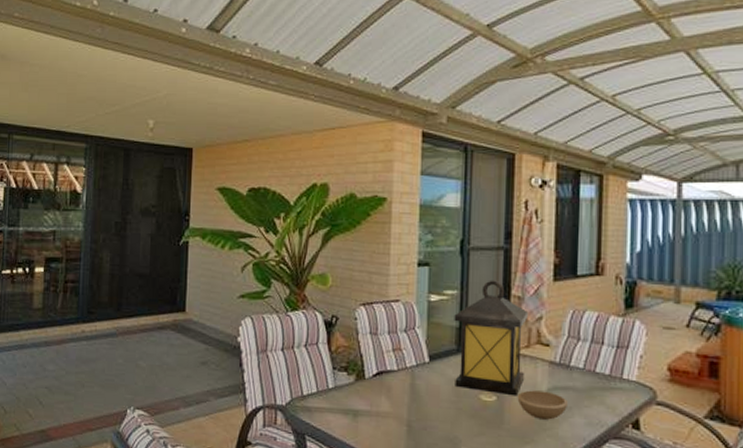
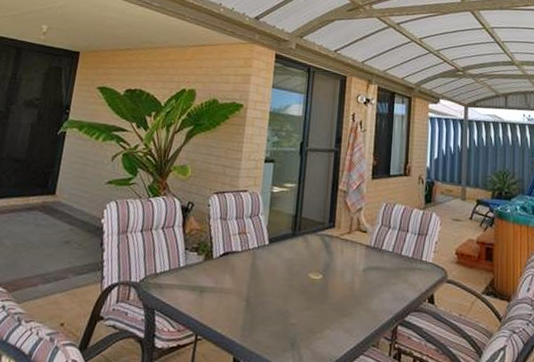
lantern: present [454,280,529,397] -> none [289,176,352,275]
bowl: present [517,390,567,420] -> none [339,269,379,296]

